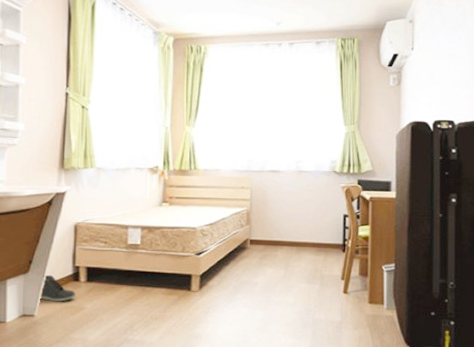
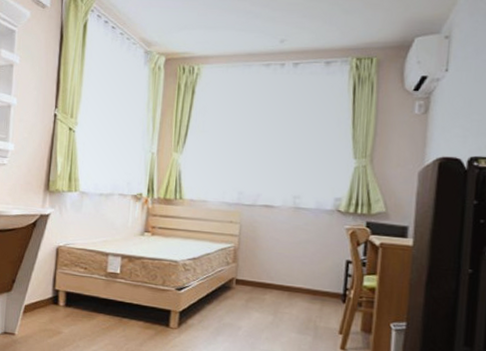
sneaker: present [40,274,76,302] -> none [21,295,55,324]

